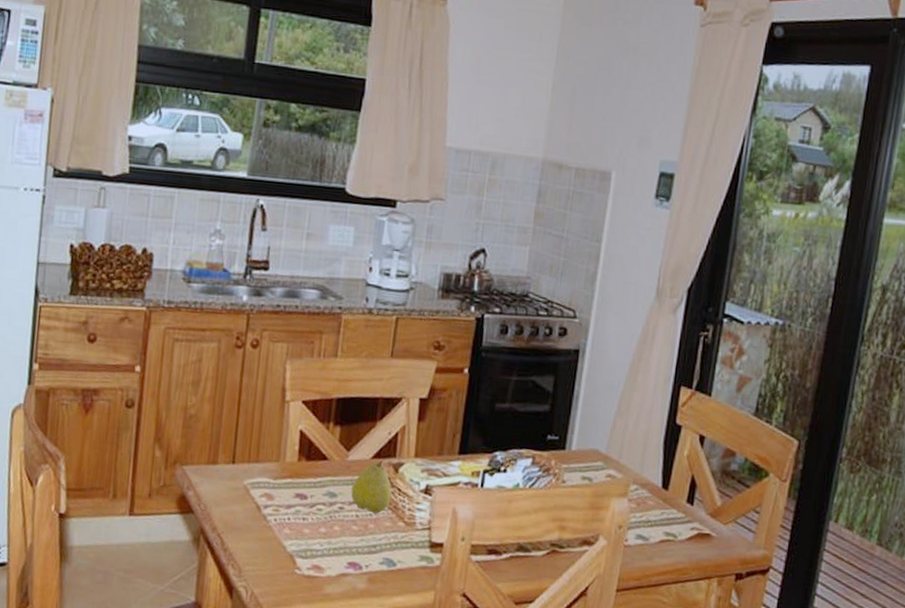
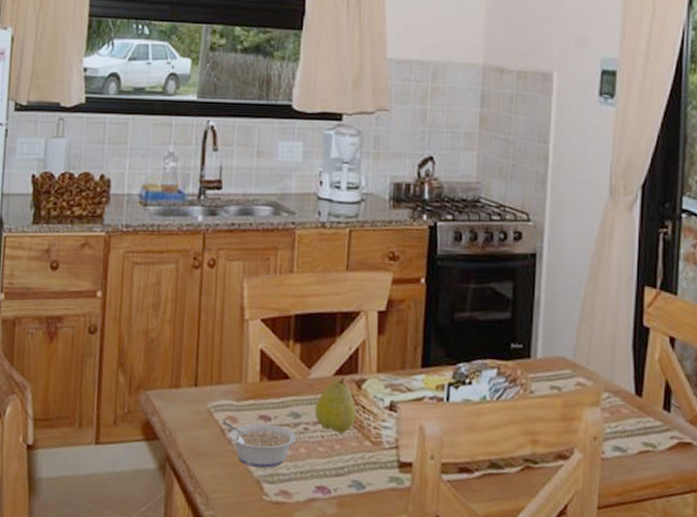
legume: none [258,497,332,544] -> present [222,420,297,468]

